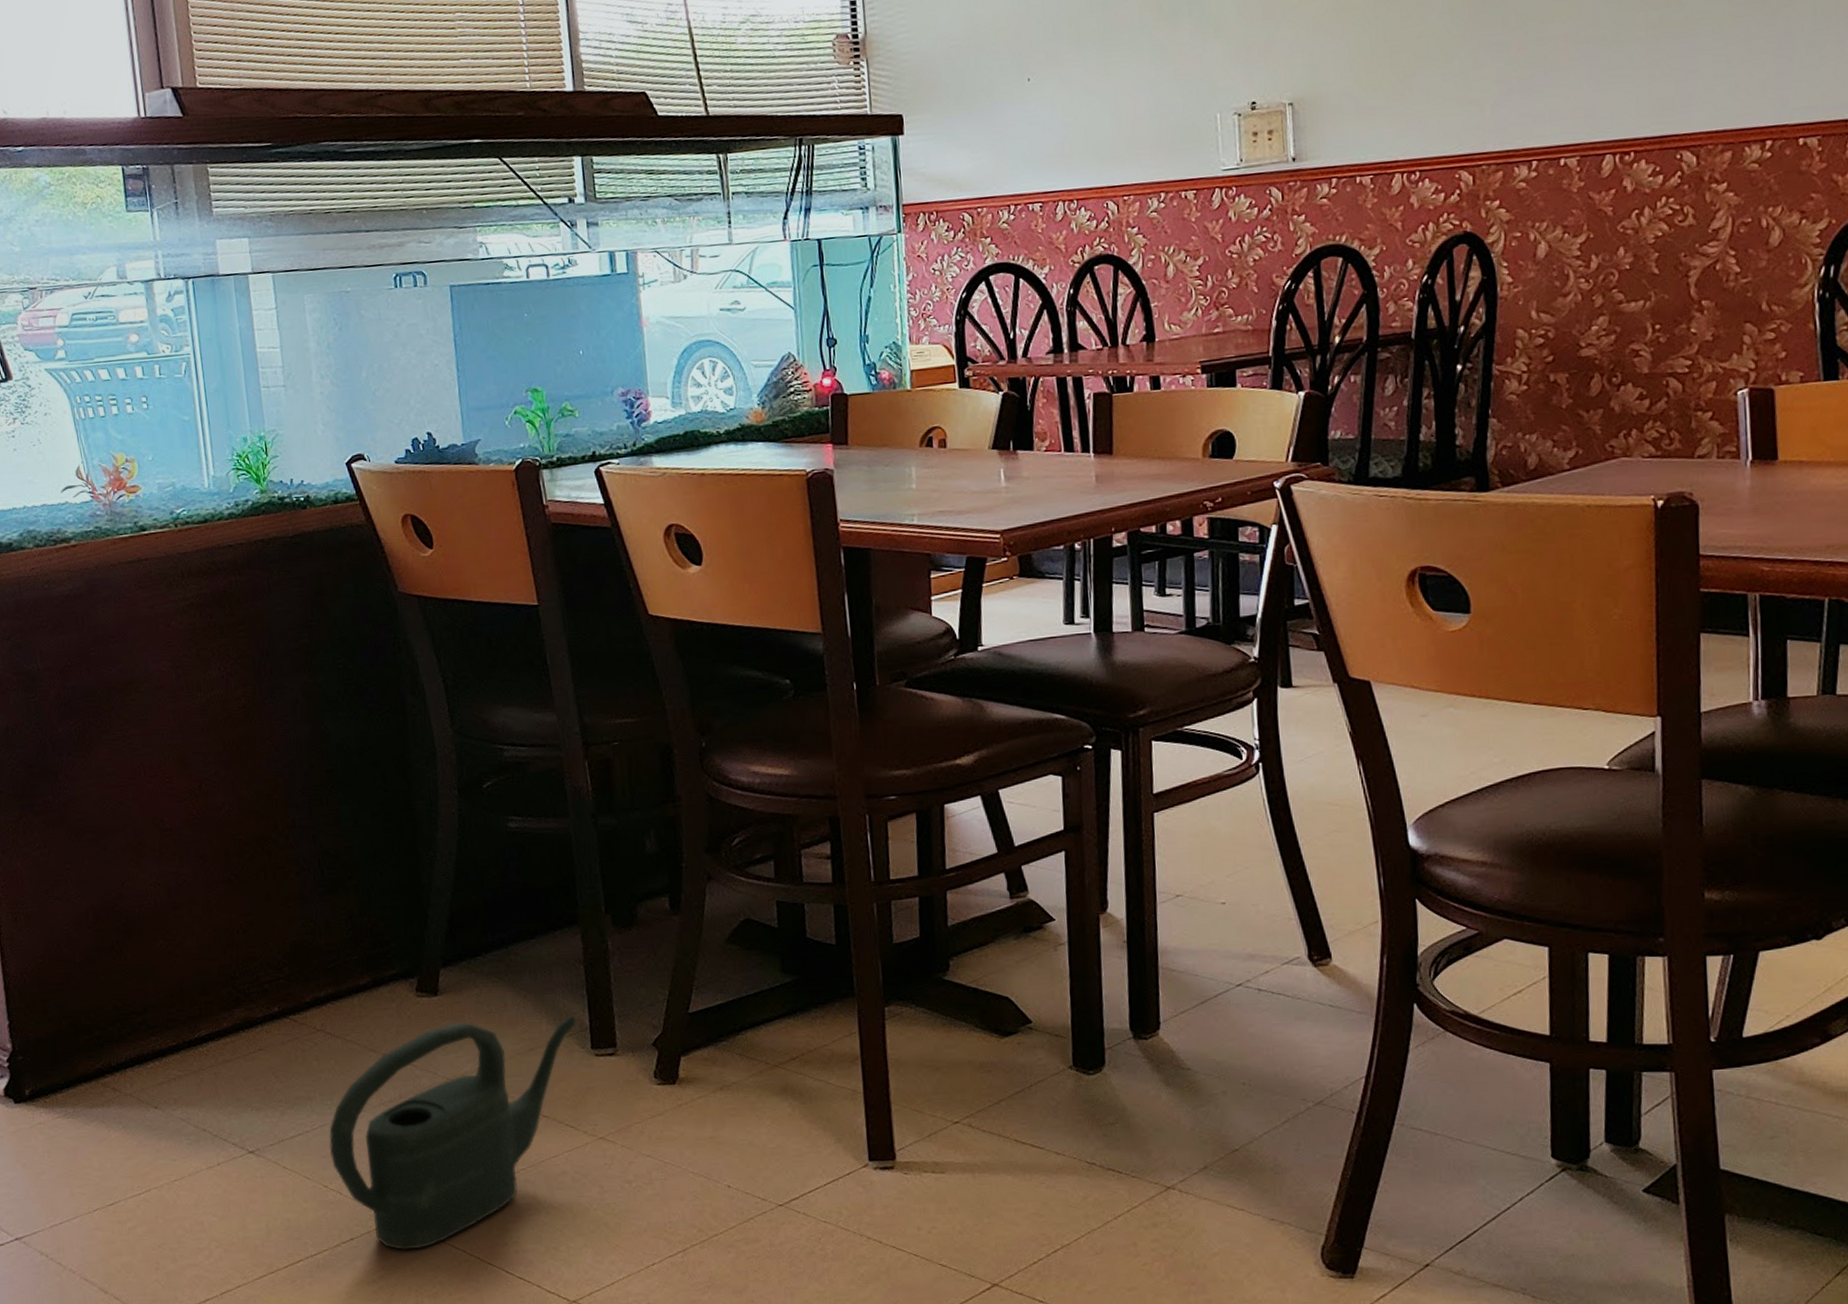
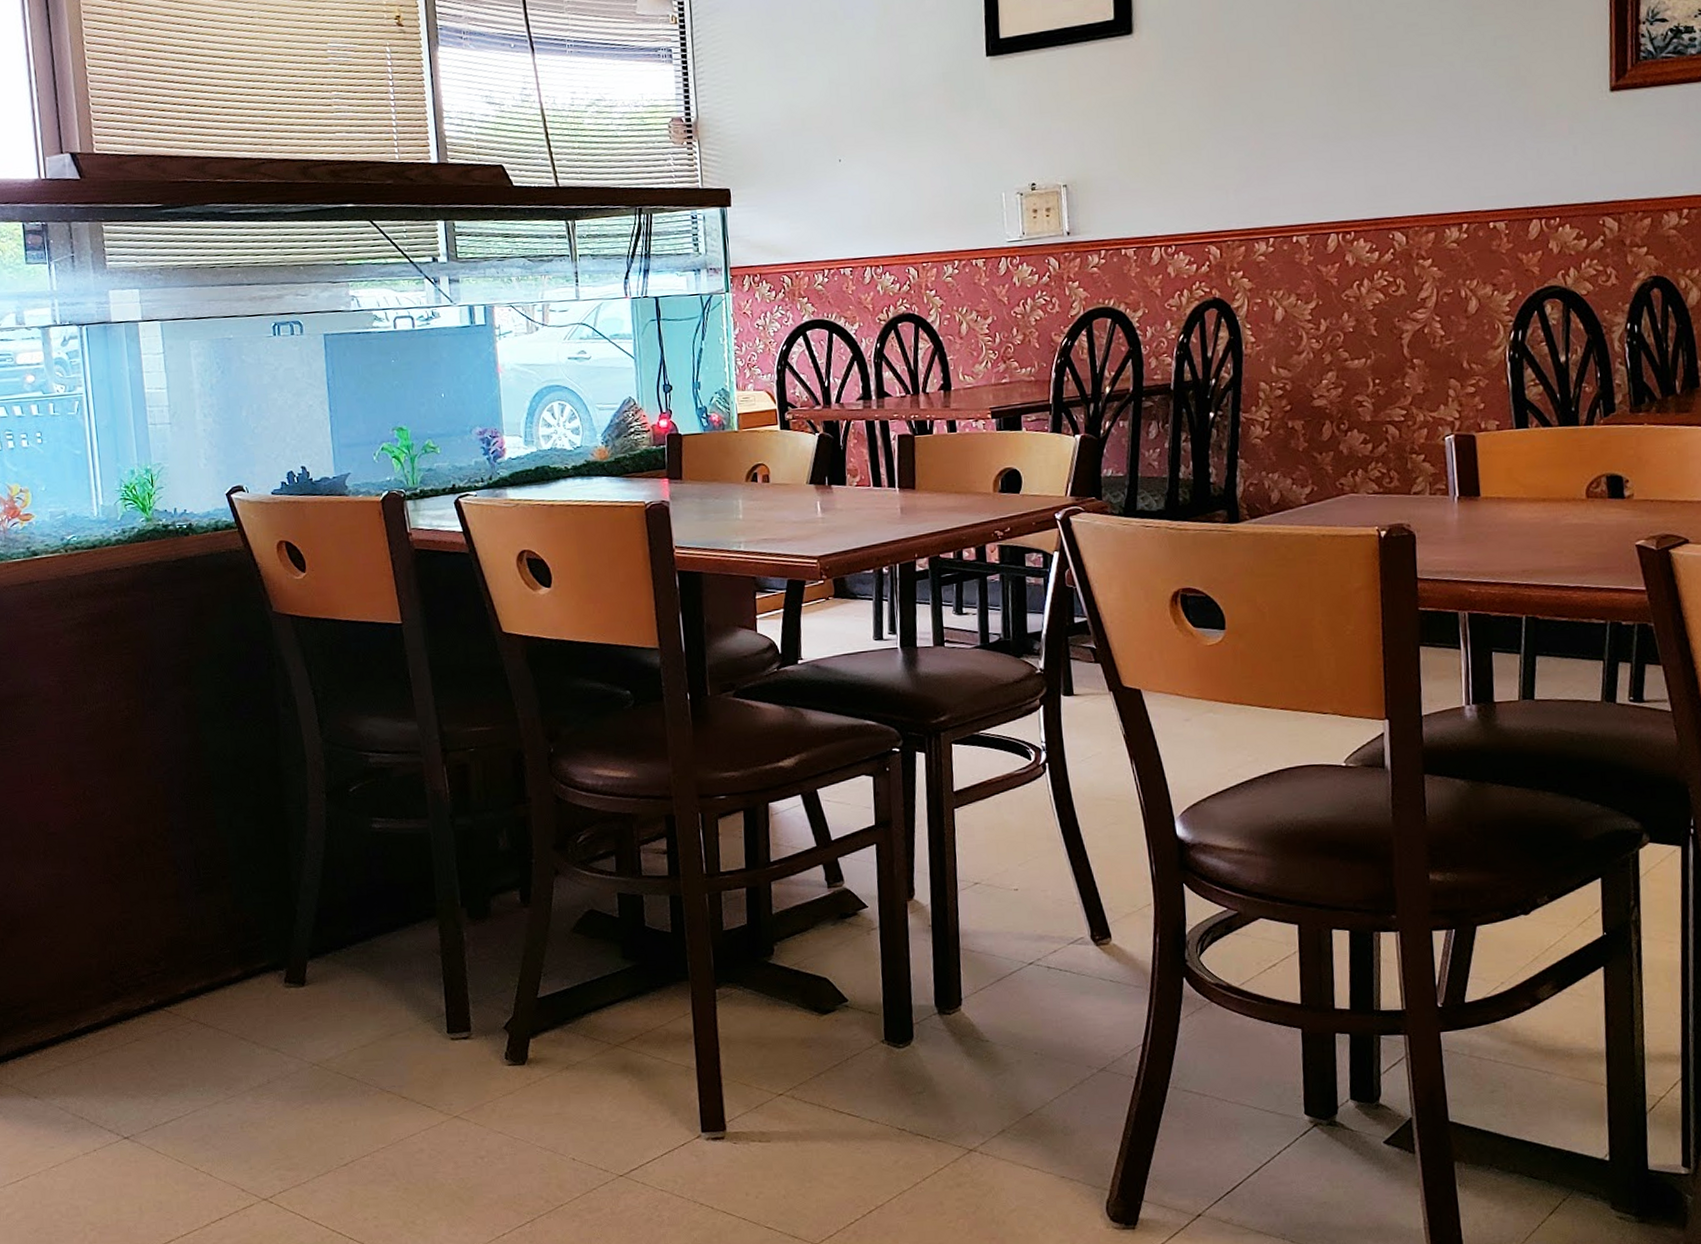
watering can: present [329,1015,576,1250] -> none [200,1002,433,1228]

